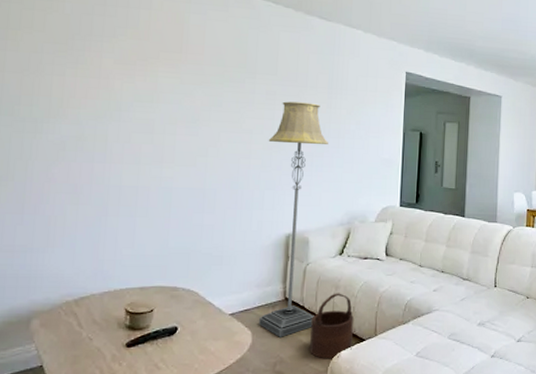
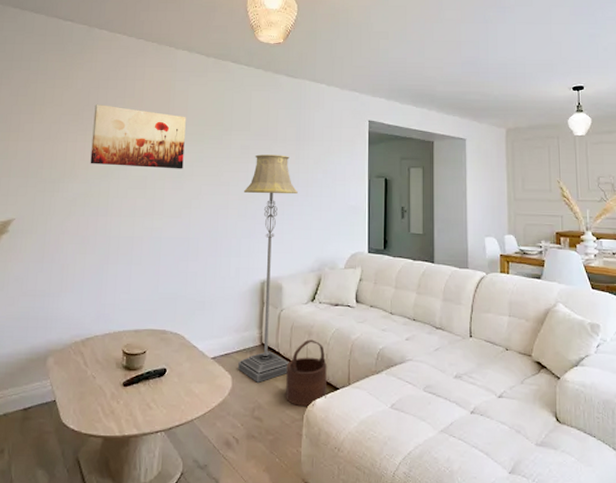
wall art: none [83,34,203,114] -> present [90,104,186,169]

